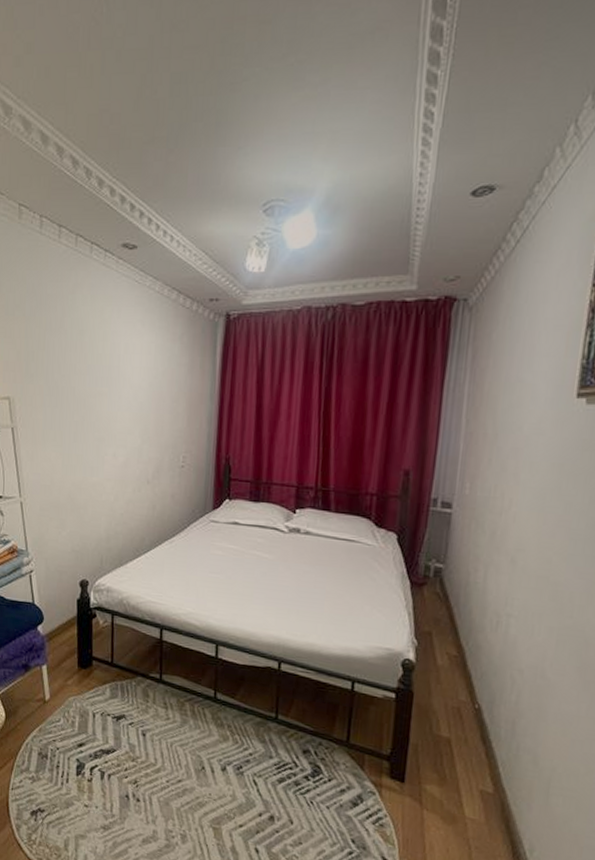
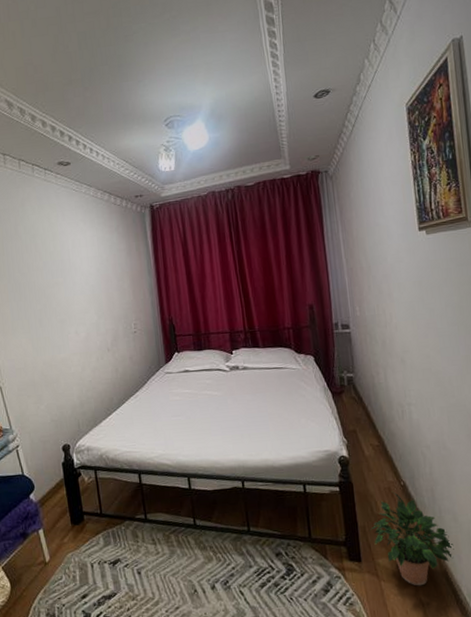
potted plant: none [422,712,526,827] -> present [369,491,454,586]

